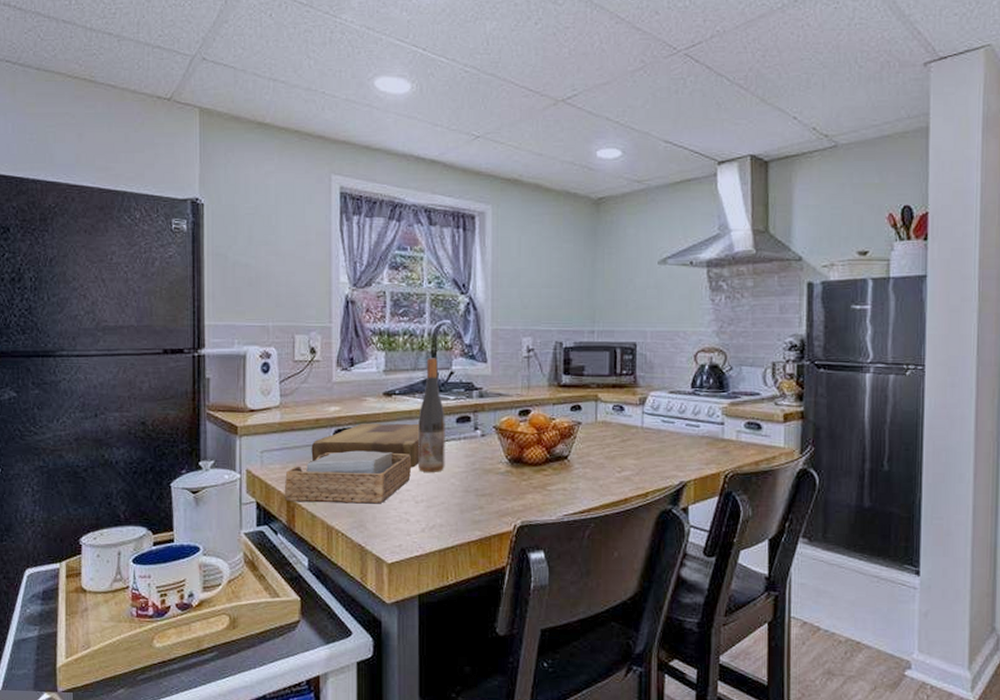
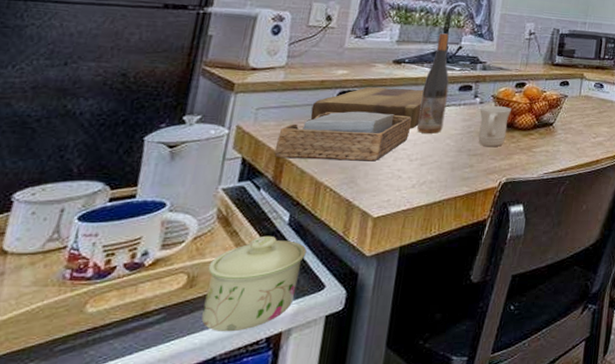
sugar bowl: none [245,580,329,673] -> present [201,235,307,332]
mug: none [482,438,518,486] -> present [478,106,512,147]

